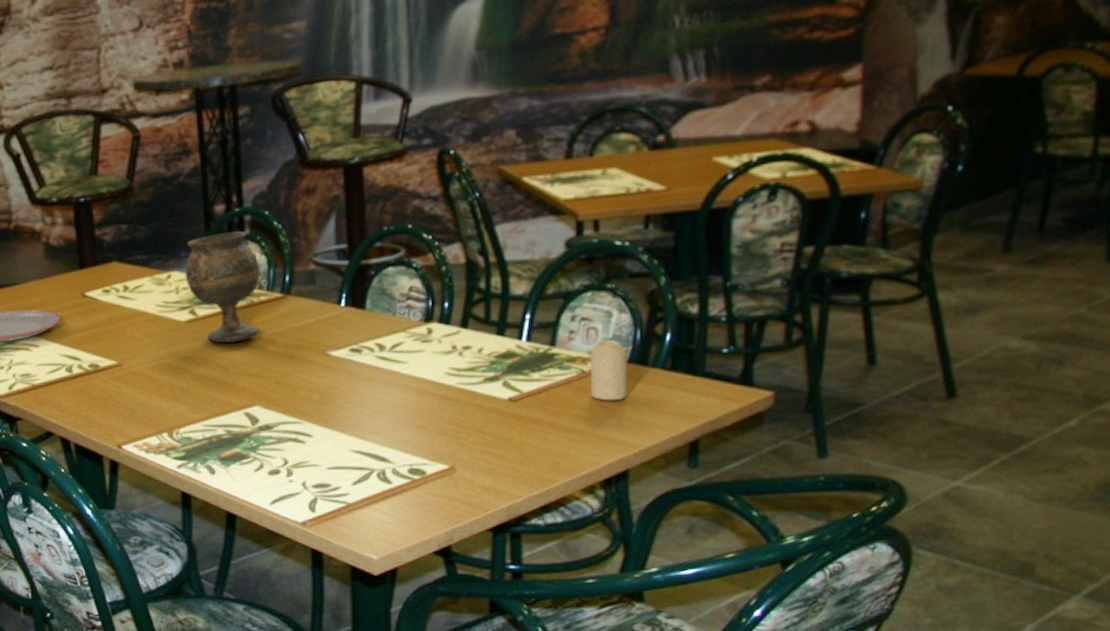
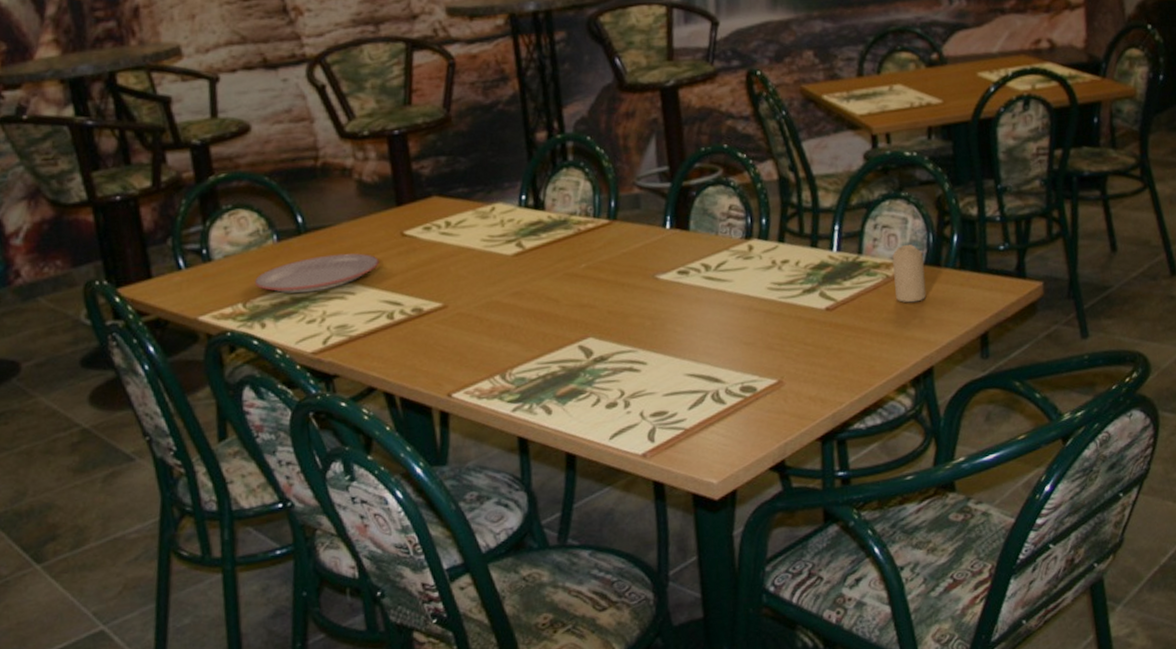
goblet: present [185,230,261,343] -> none [509,157,589,276]

